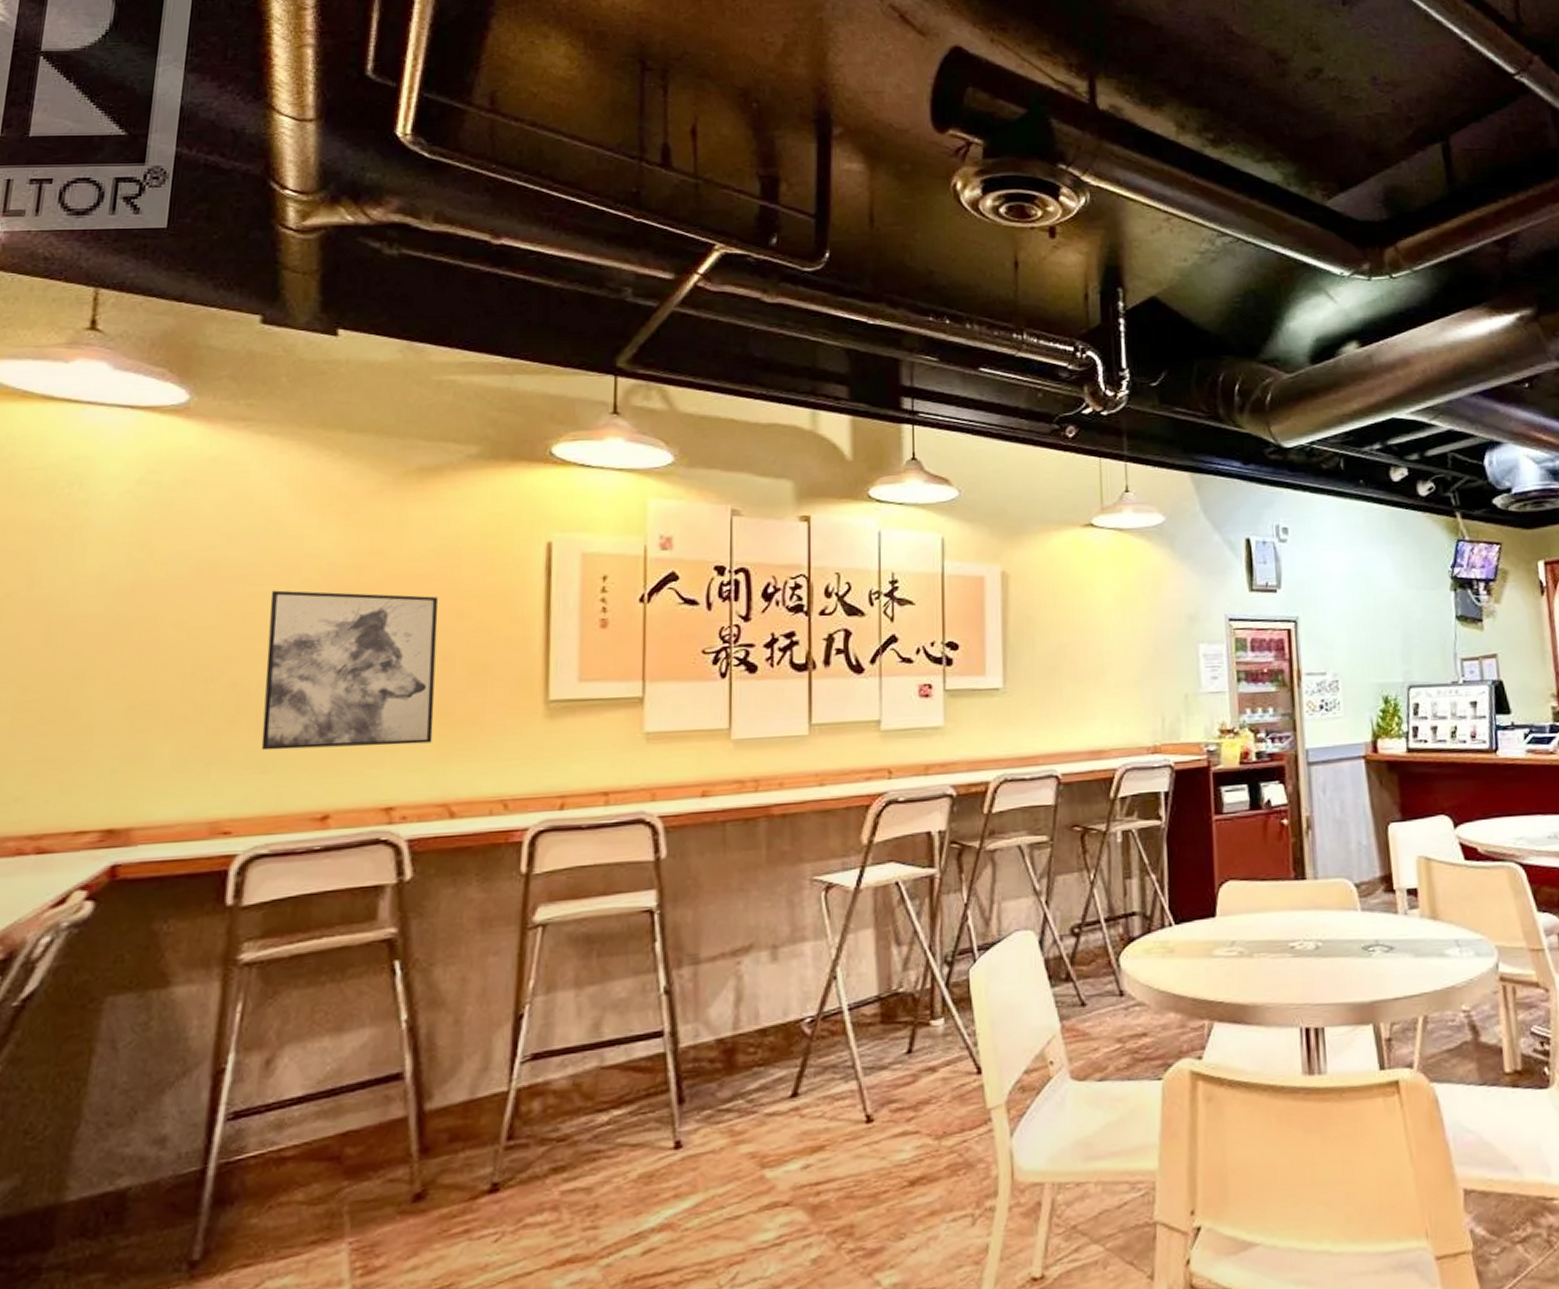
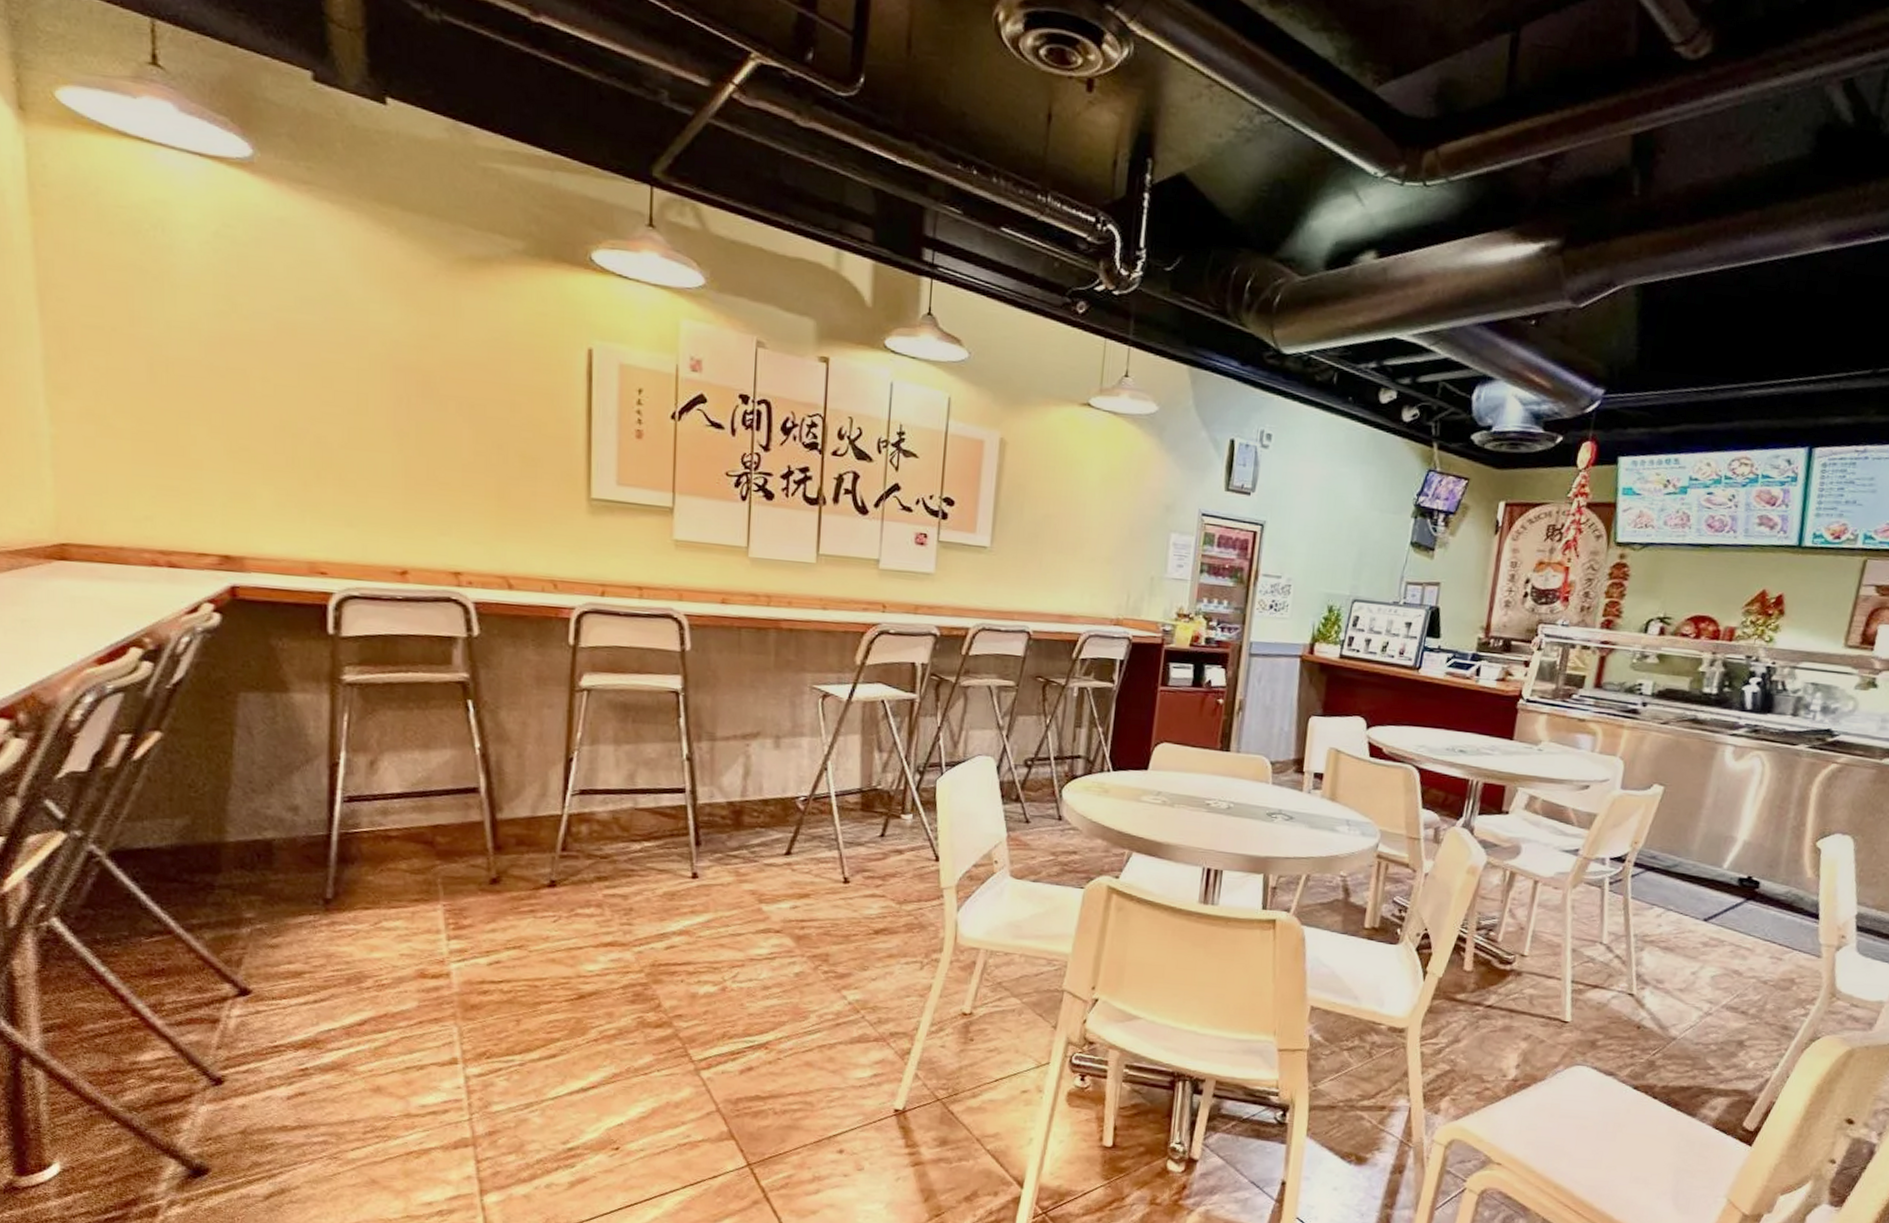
wall art: present [261,590,439,751] -> none [343,359,492,521]

